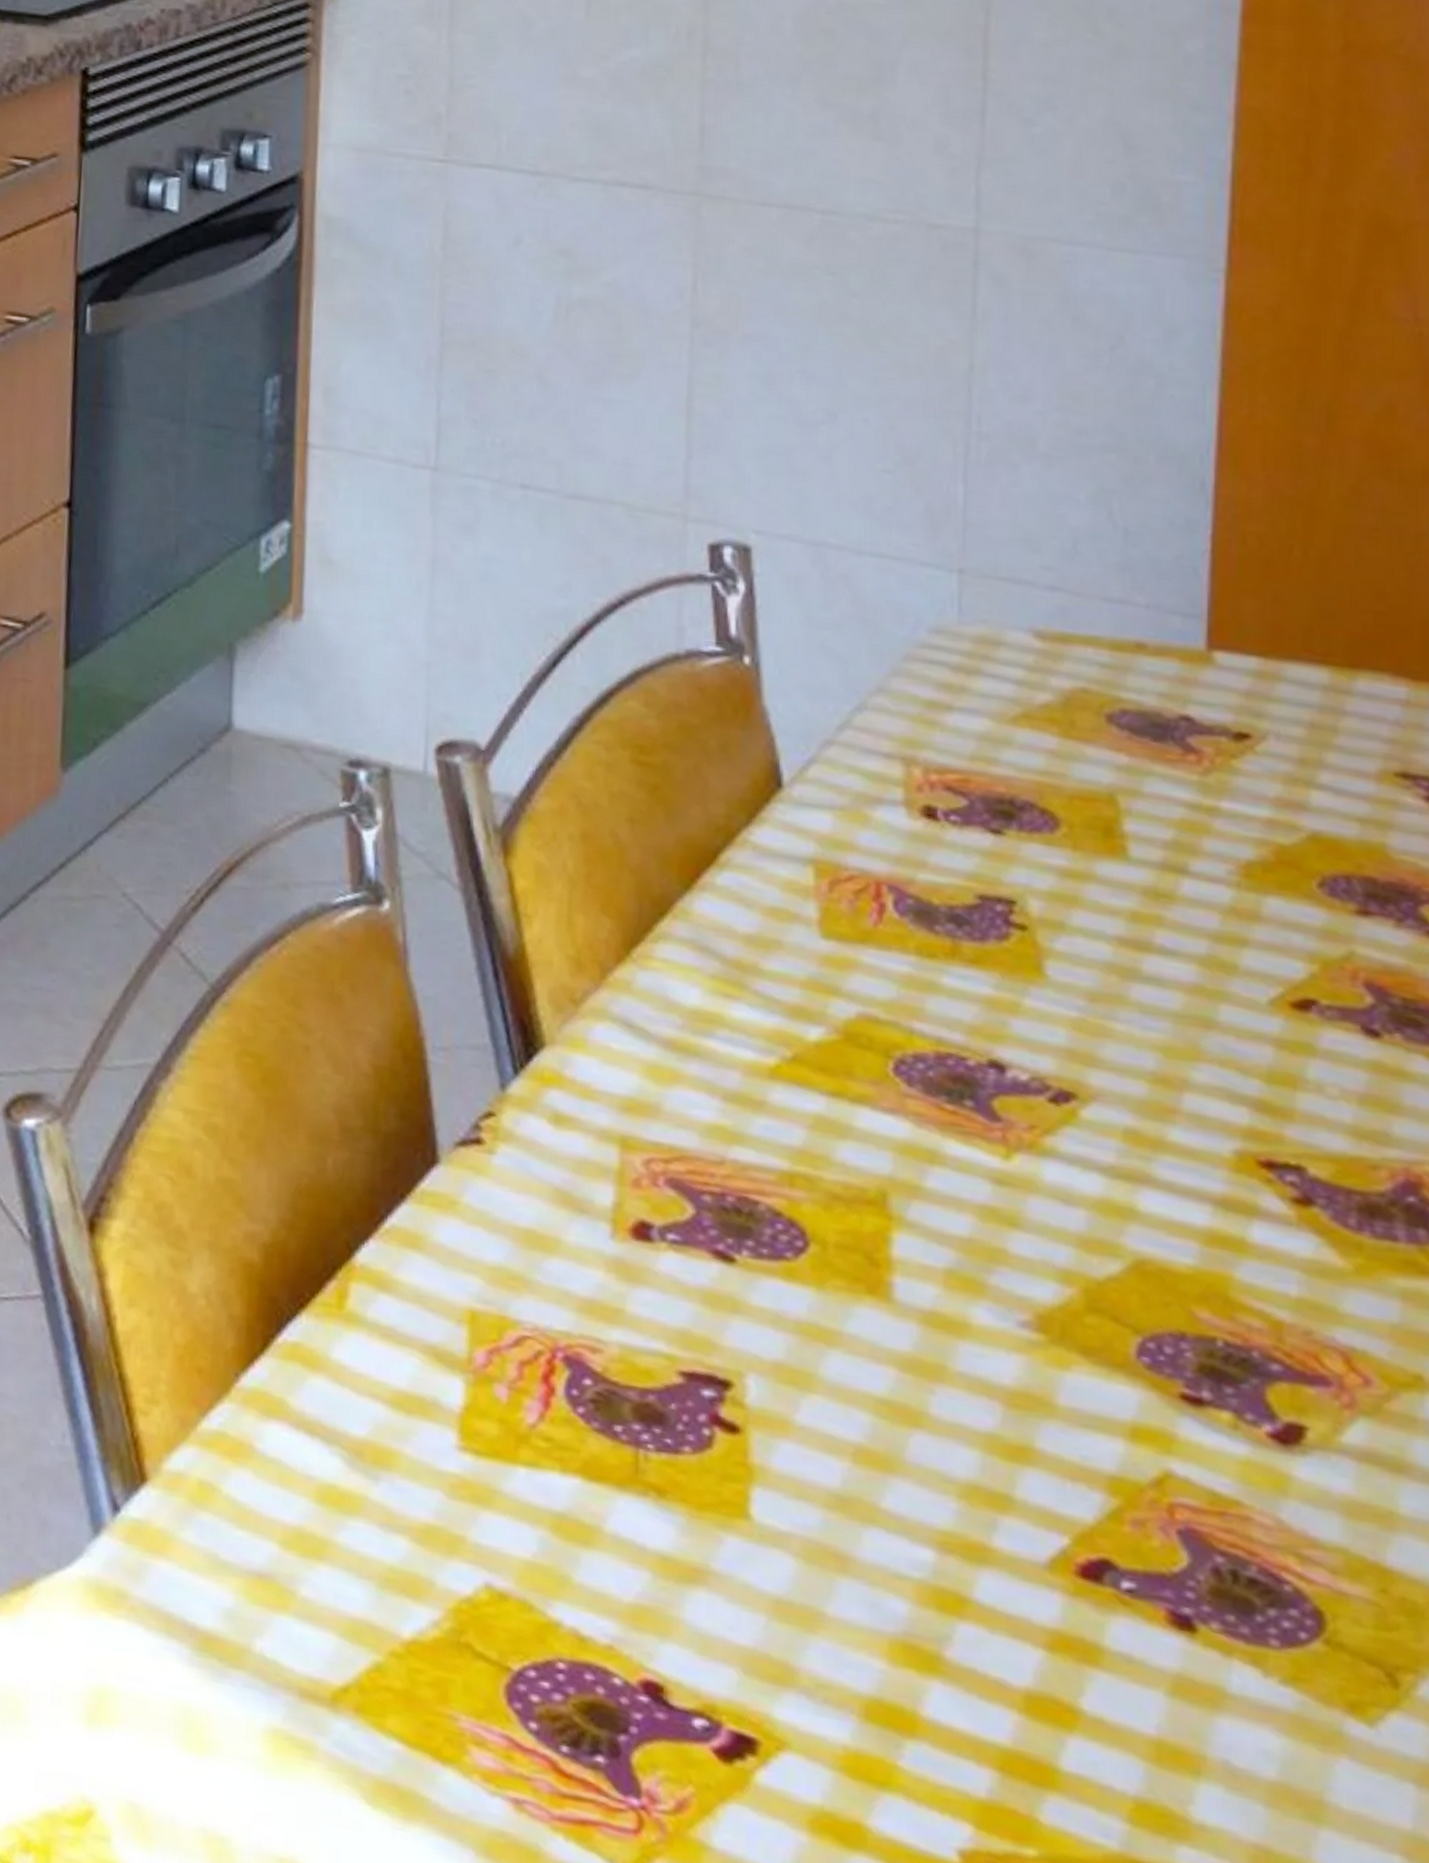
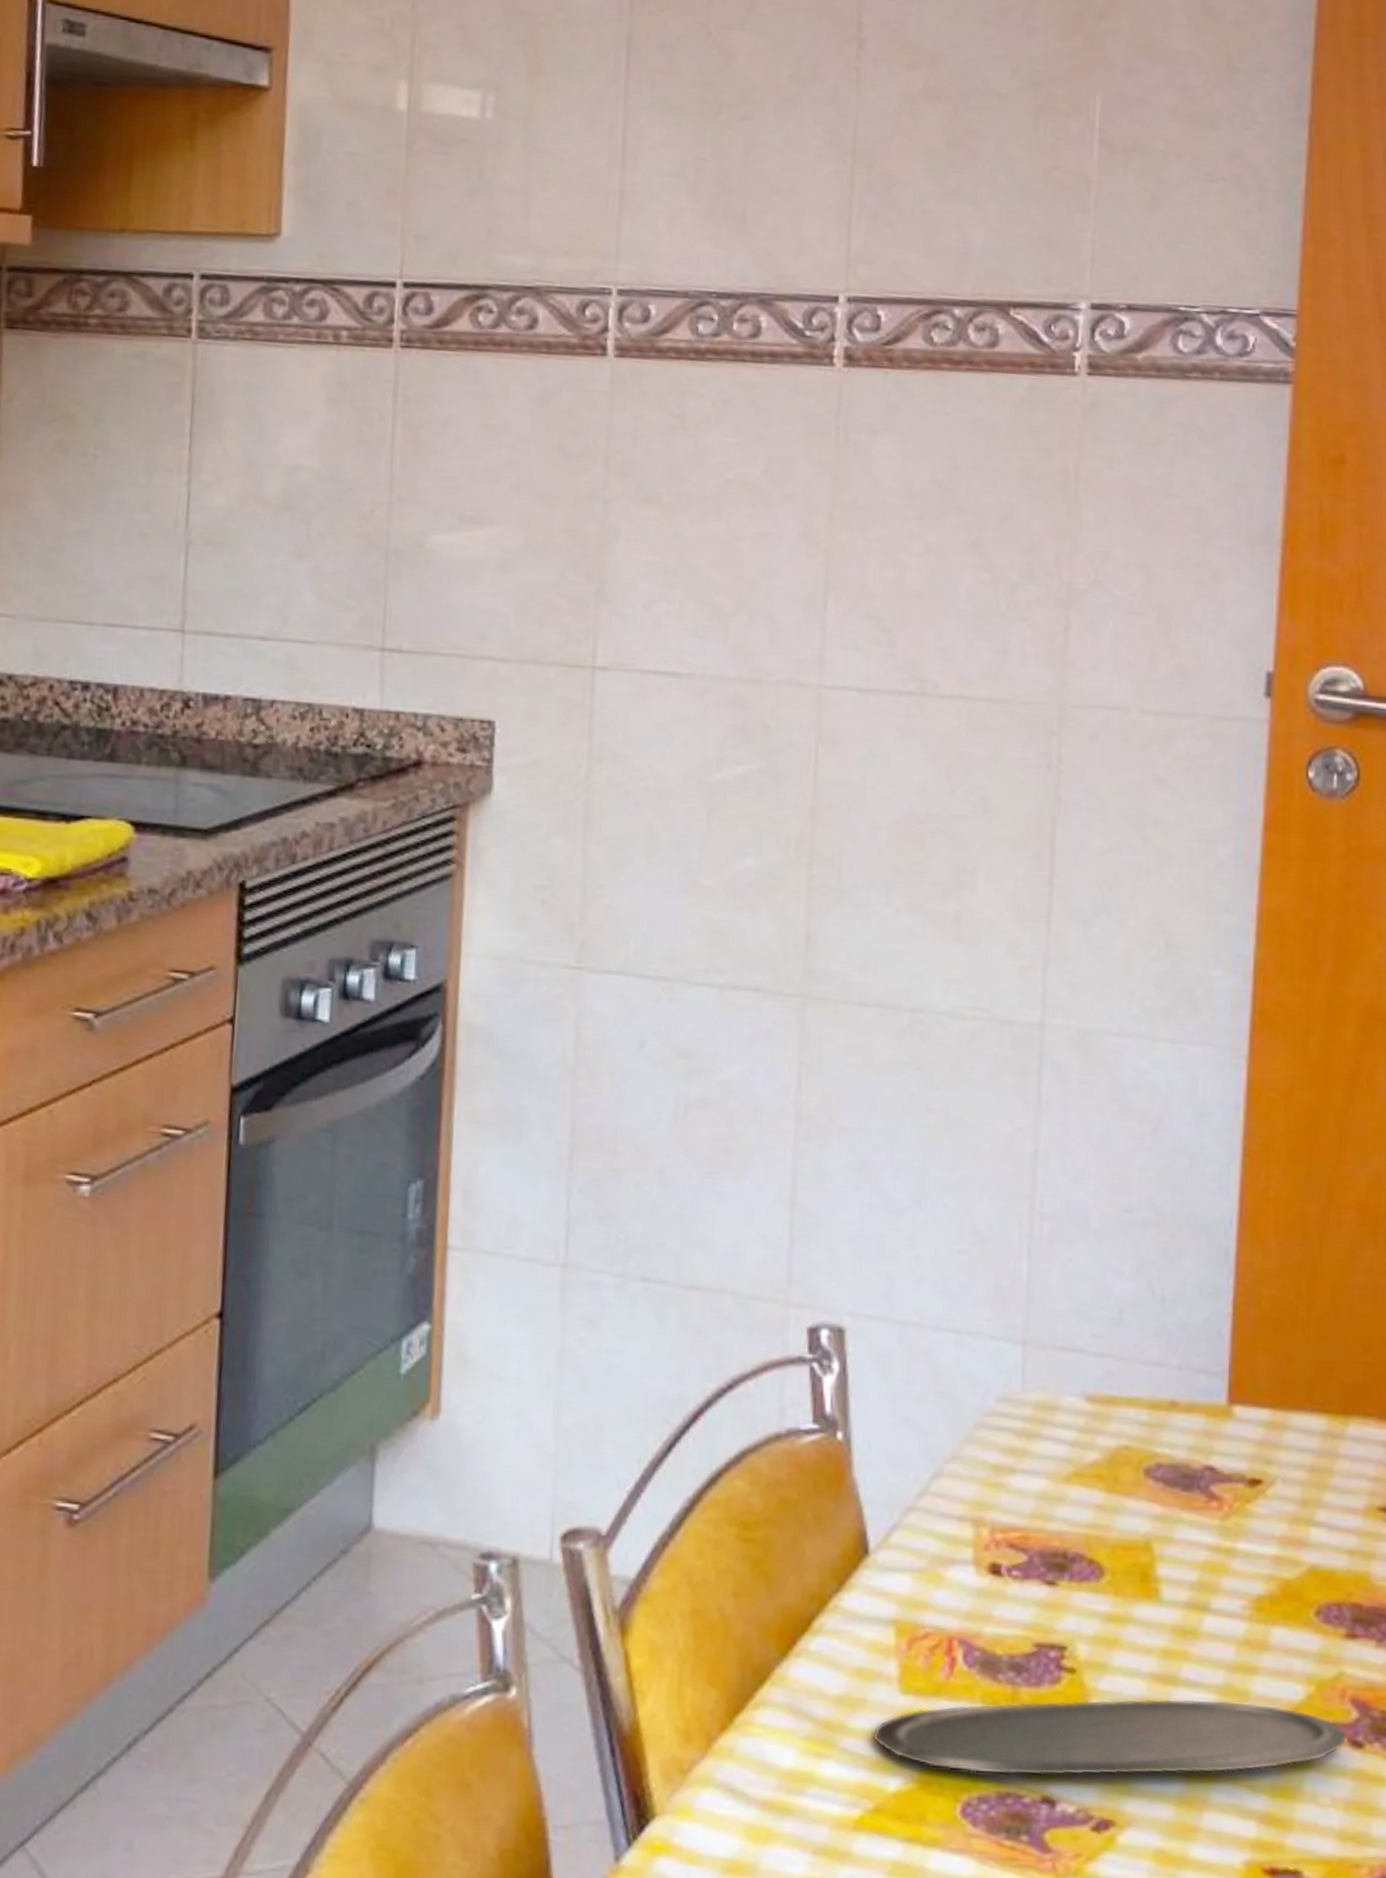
oval tray: none [790,955,1360,1052] -> present [873,1698,1347,1776]

